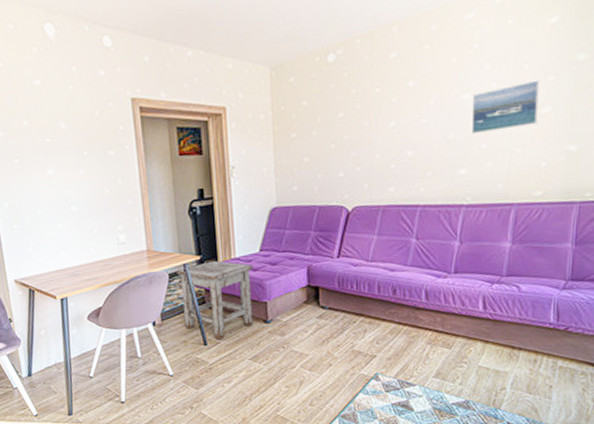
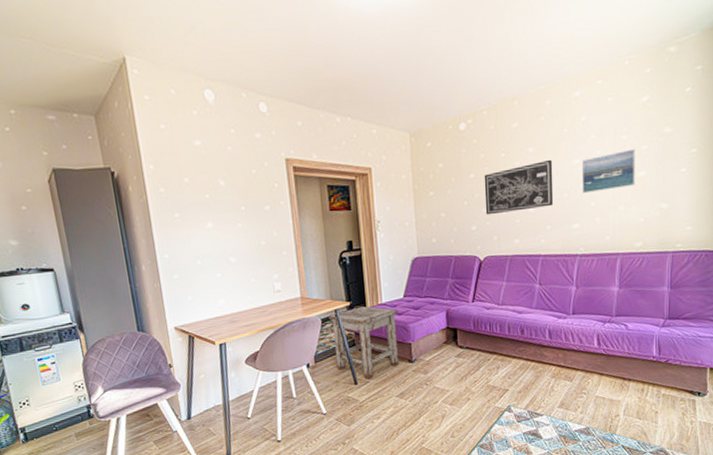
wall art: none [354,94,437,160] -> present [484,159,554,215]

